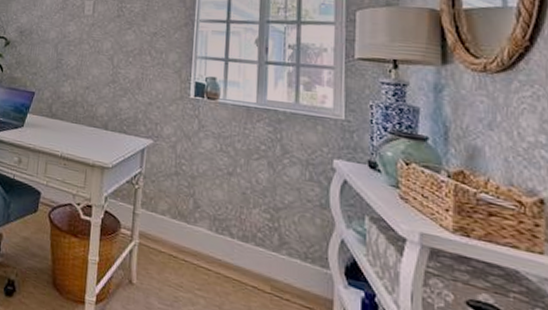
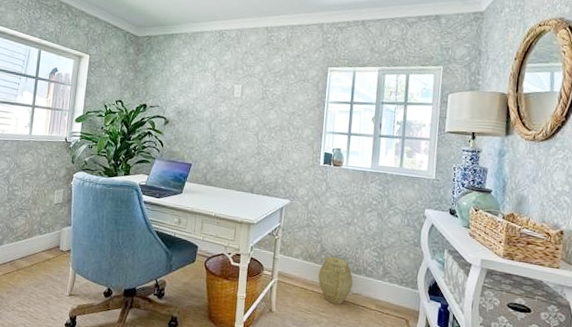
woven basket: none [191,215,238,282] -> present [318,256,353,304]

